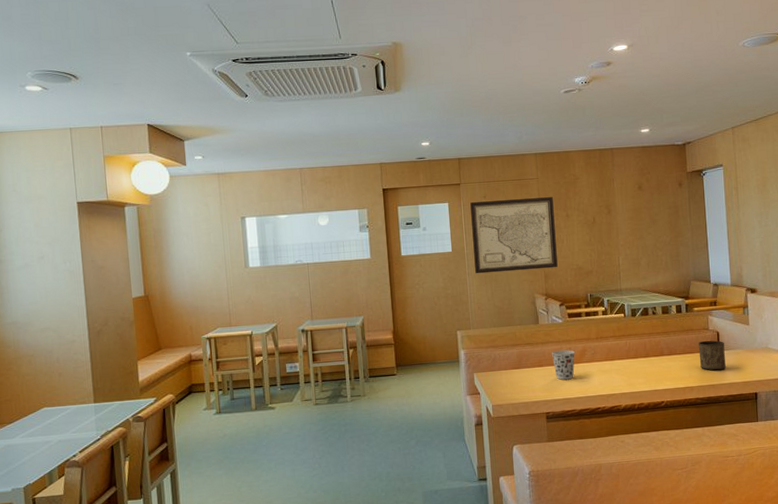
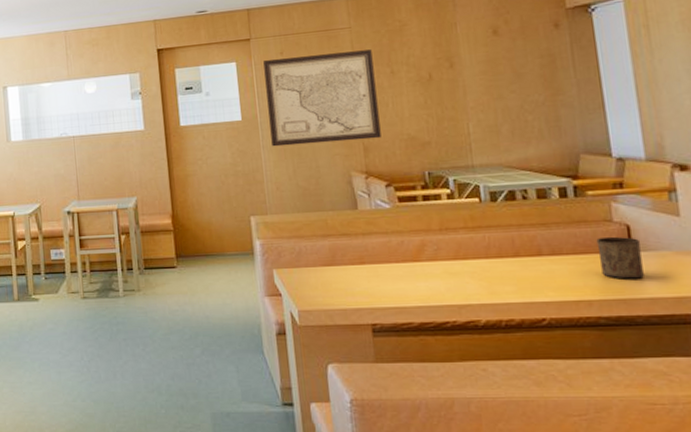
cup: present [551,350,576,380] -> none [376,244,410,282]

